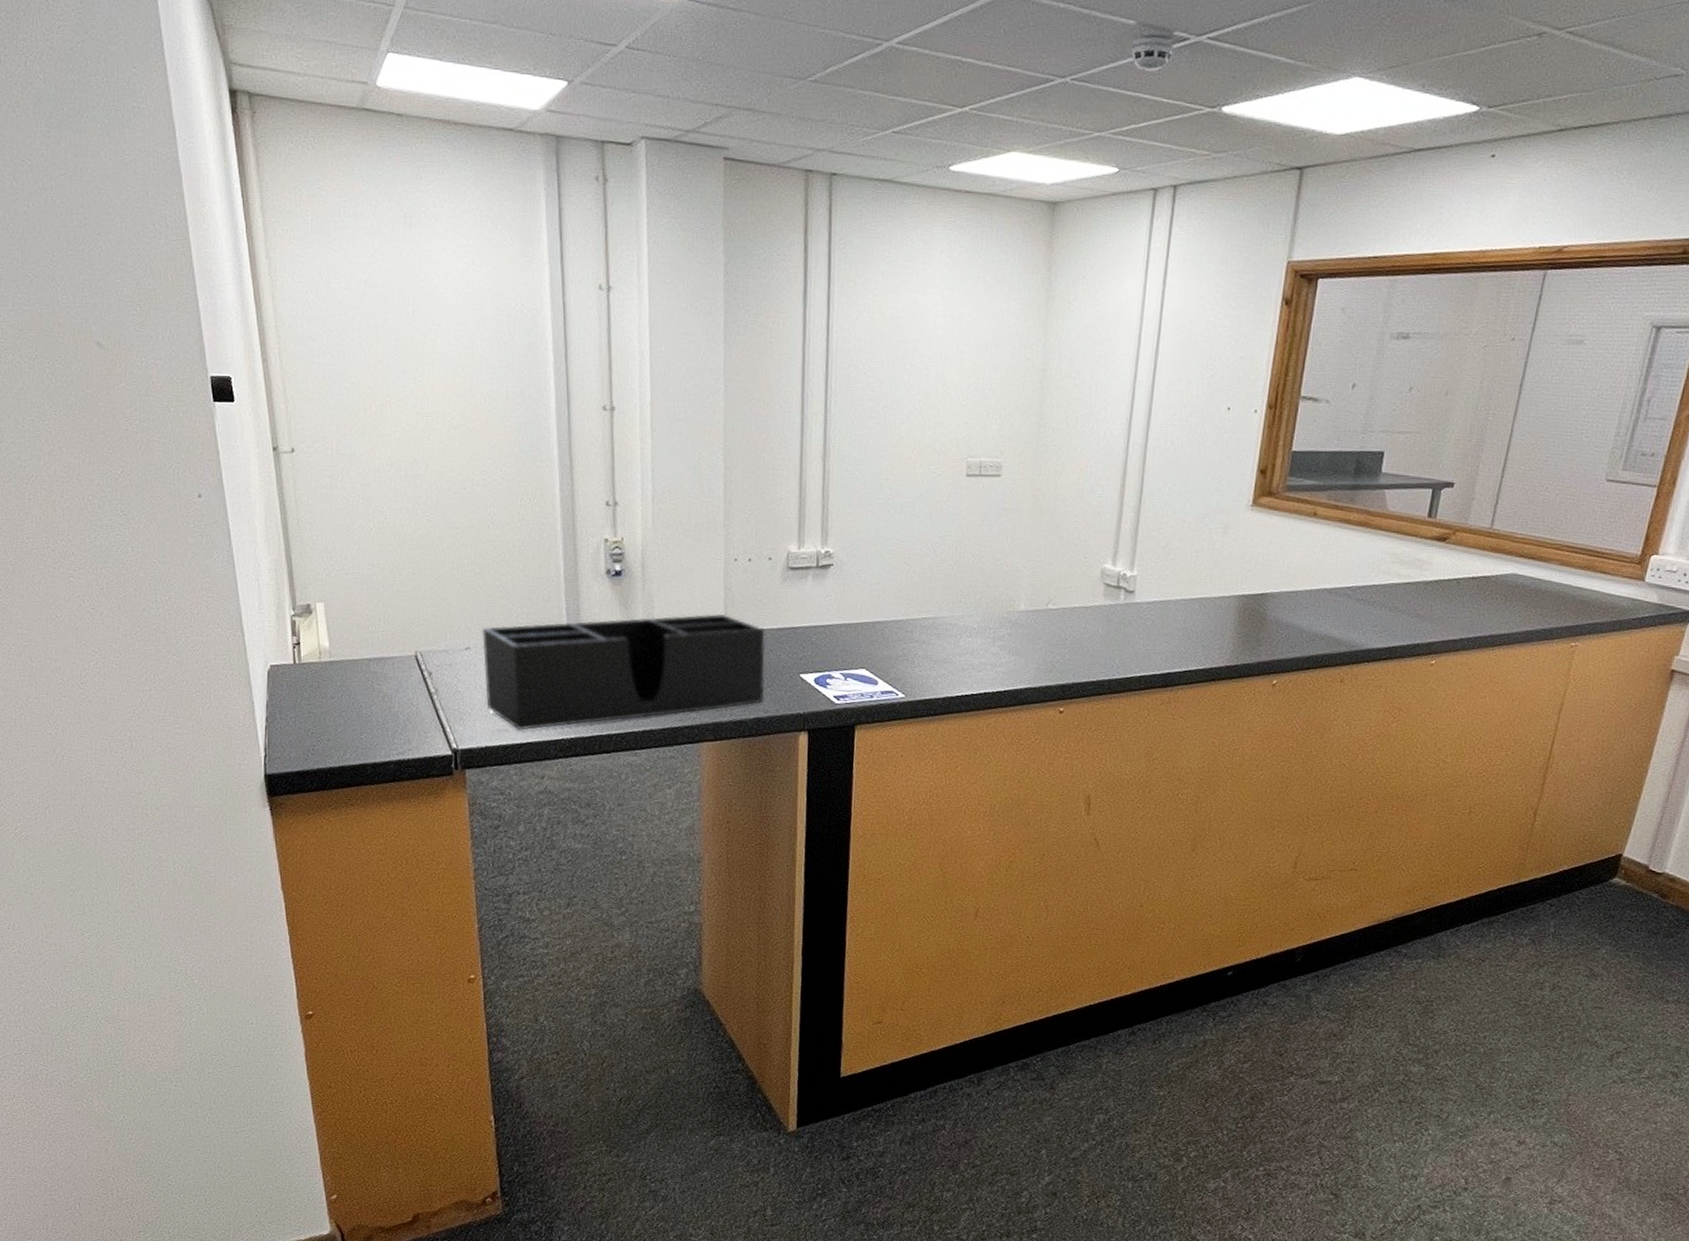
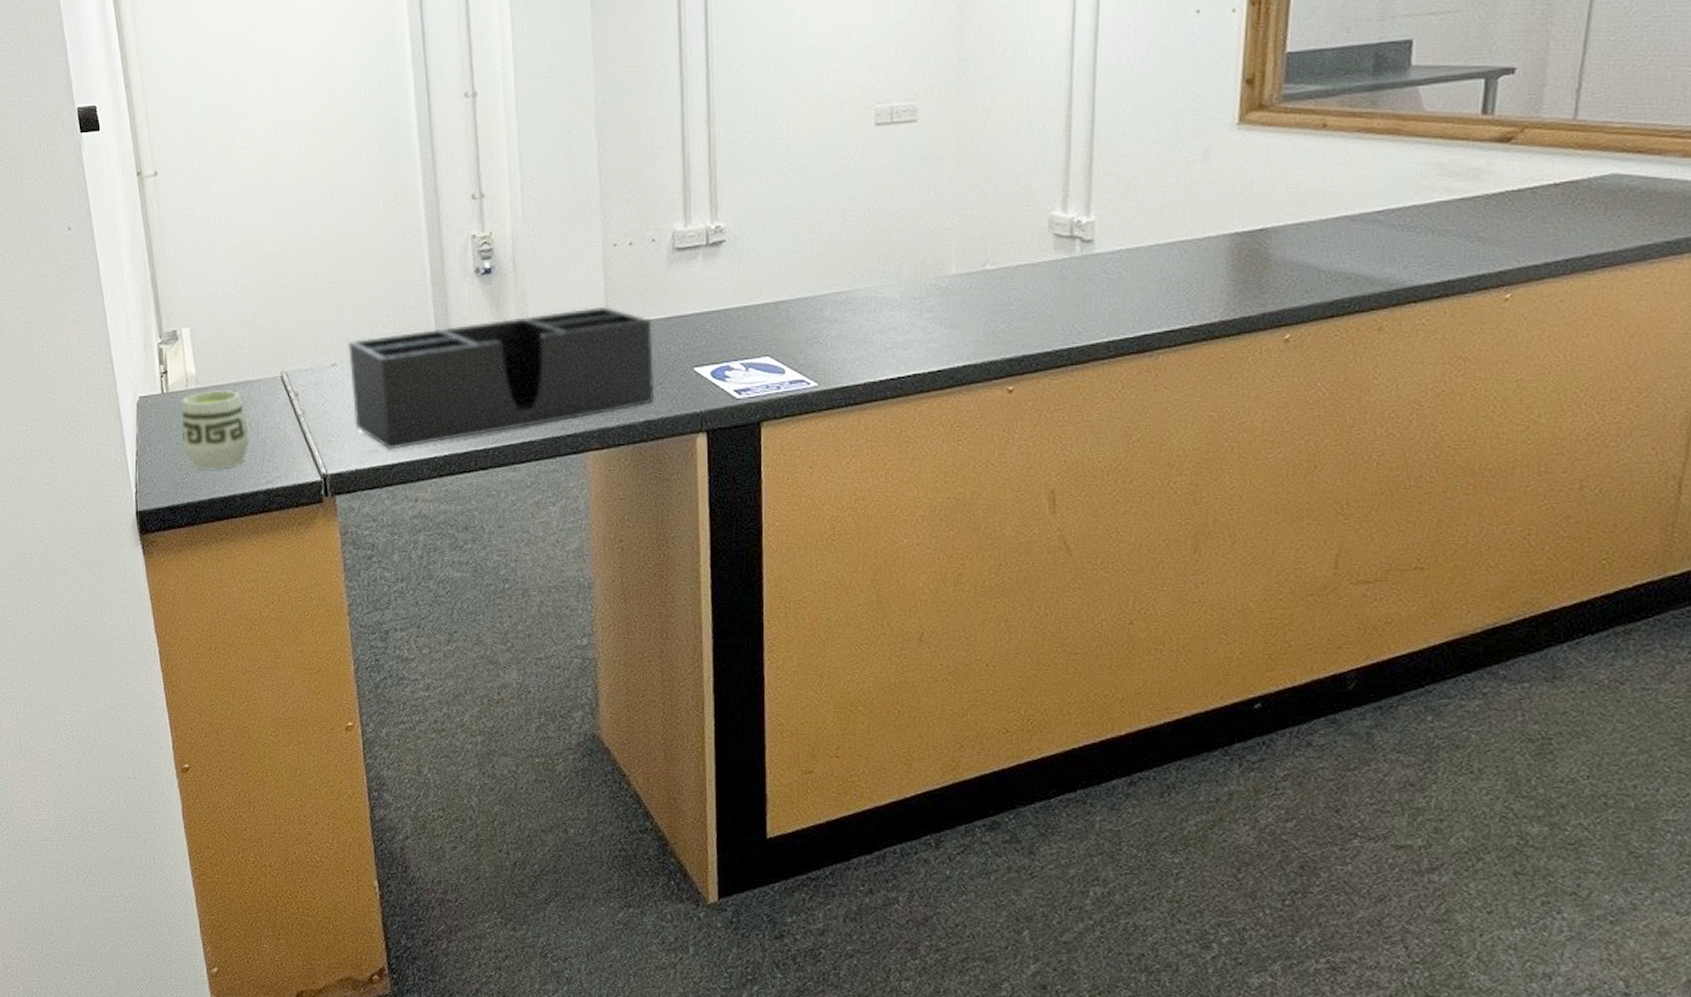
cup: none [313,663,382,739] -> present [181,389,249,470]

